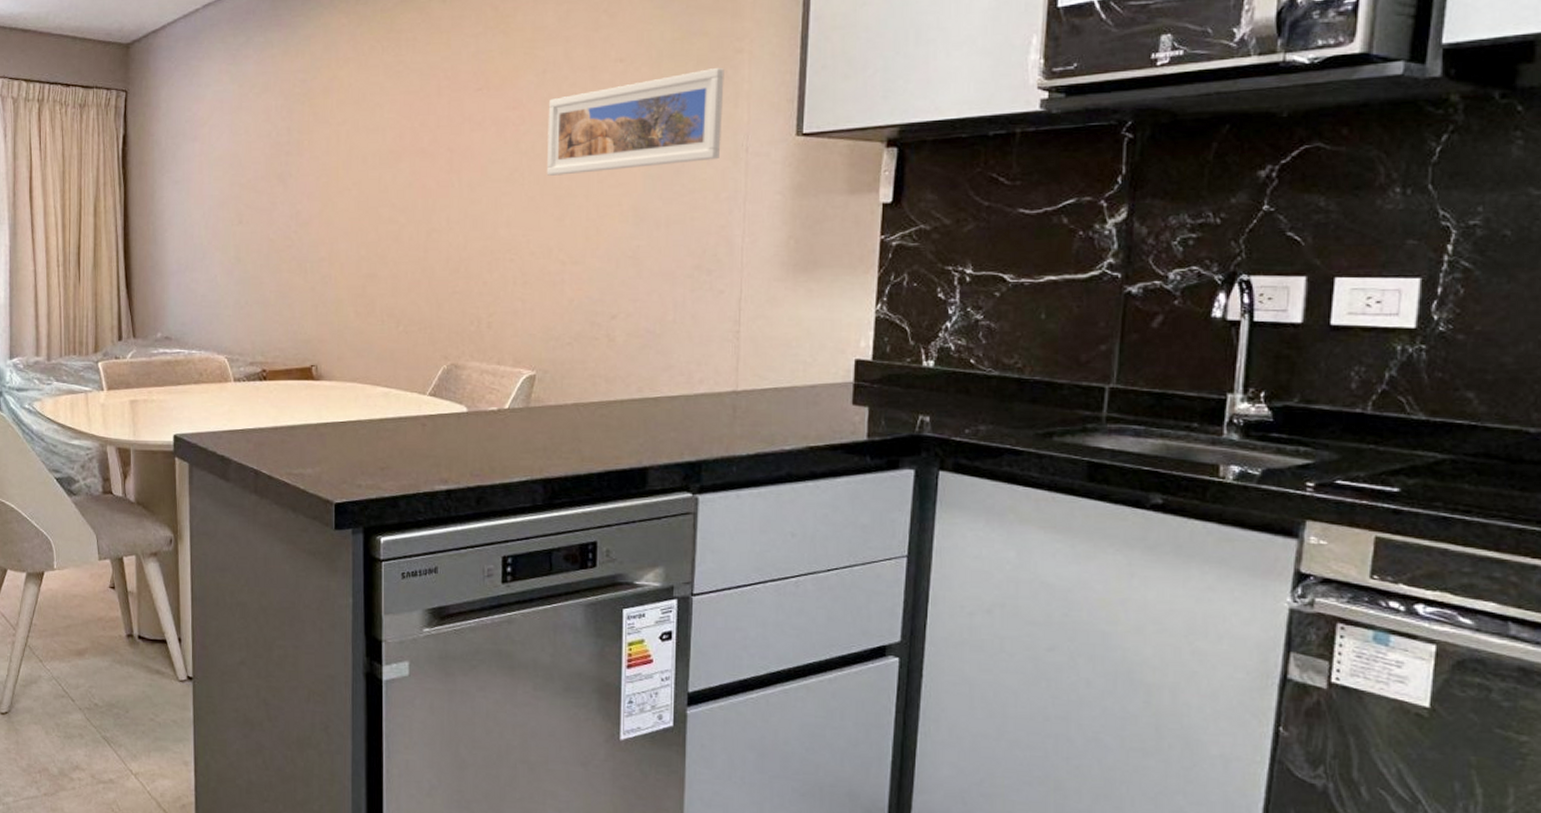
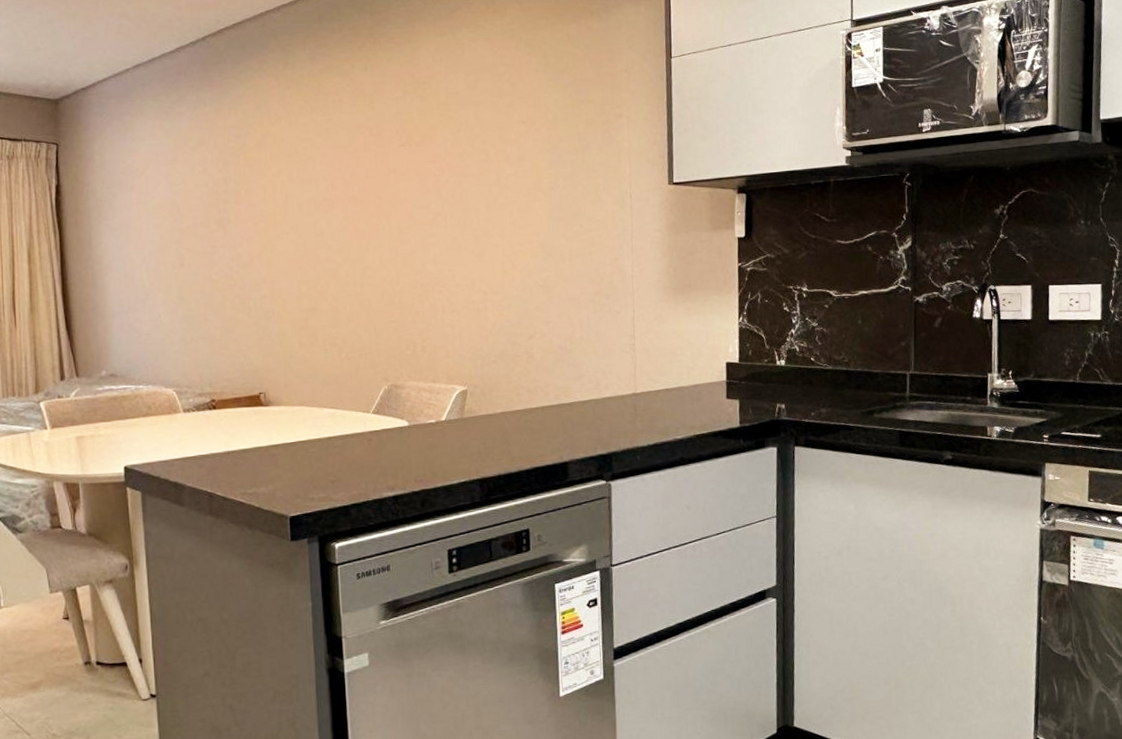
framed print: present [546,67,724,176] -> none [464,129,610,219]

